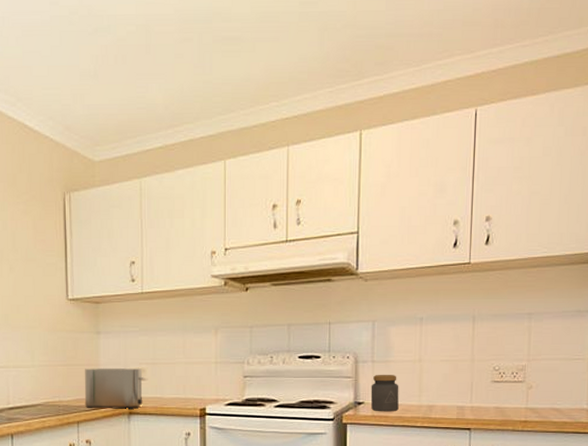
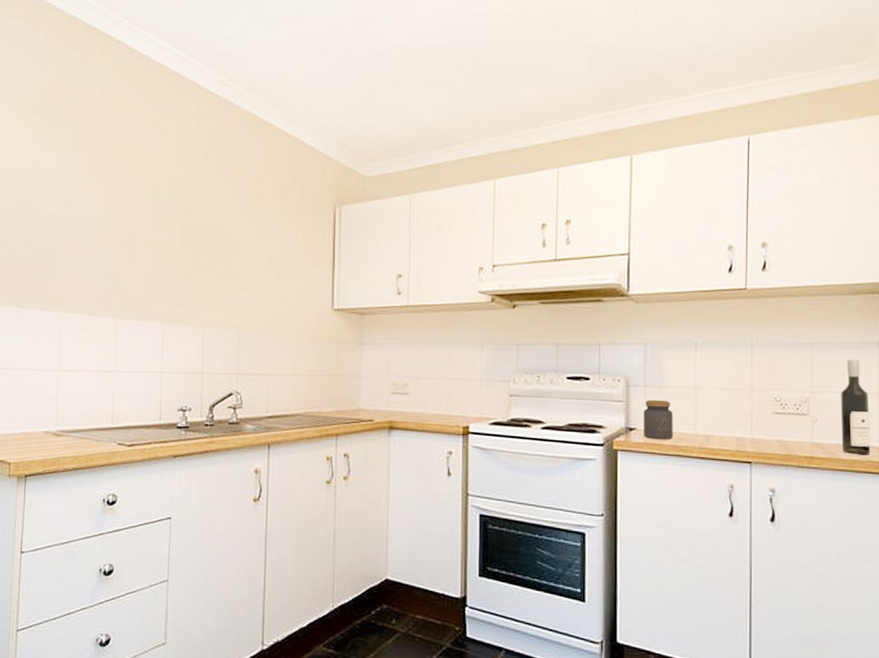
toaster: present [84,367,145,409] -> none [344,379,407,424]
bottle: none [553,327,581,417] -> present [840,359,871,455]

